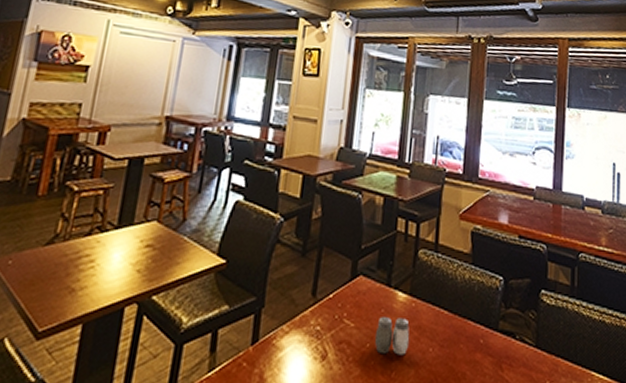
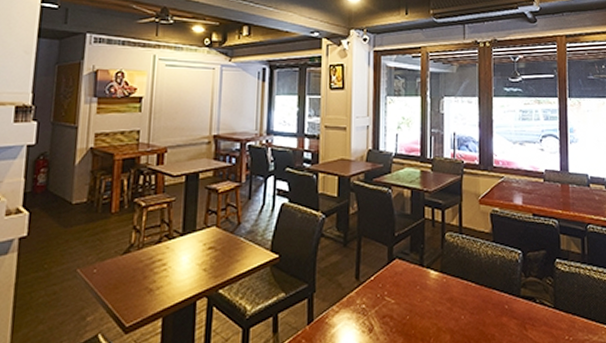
salt and pepper shaker: present [374,317,410,355] -> none [413,292,444,324]

